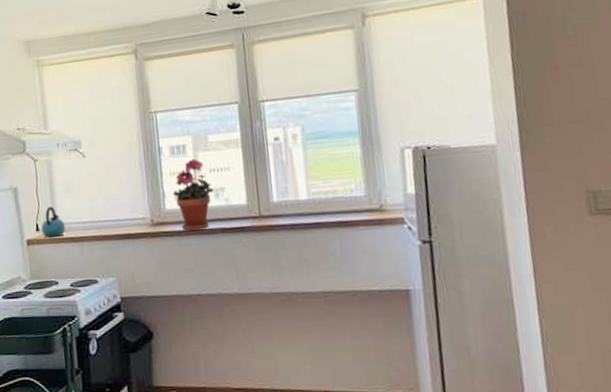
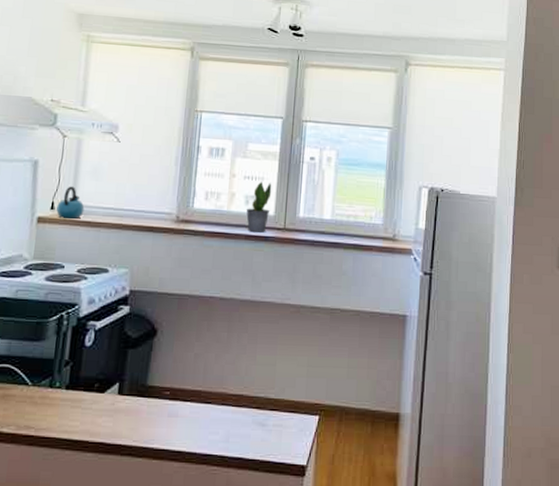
potted plant: present [173,159,214,231] -> none [204,163,245,233]
potted plant: none [217,171,242,226] -> present [246,181,272,233]

